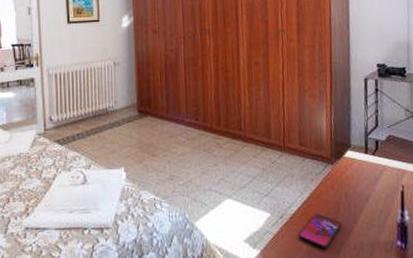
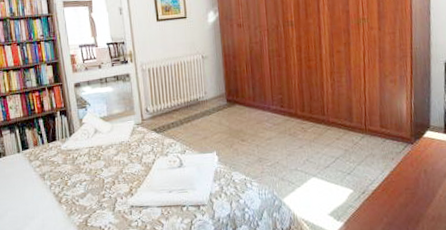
smartphone: present [299,213,343,249] -> none [380,189,421,220]

